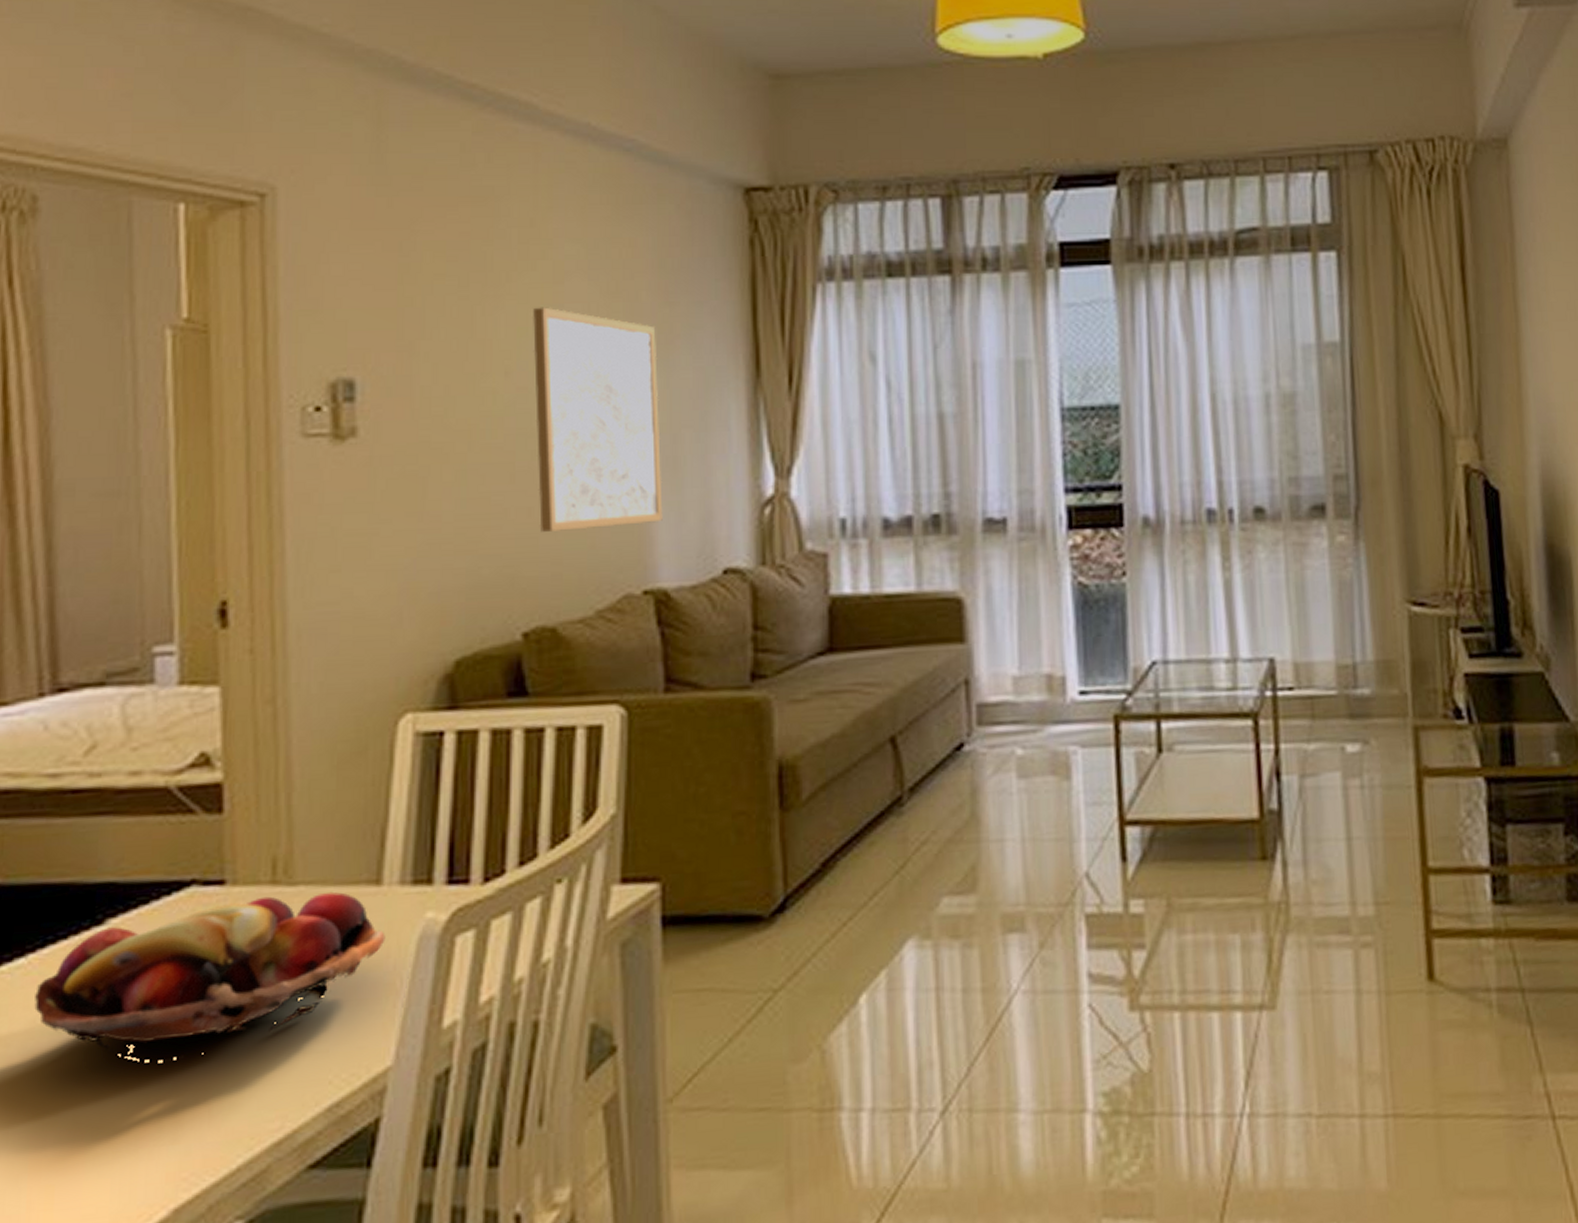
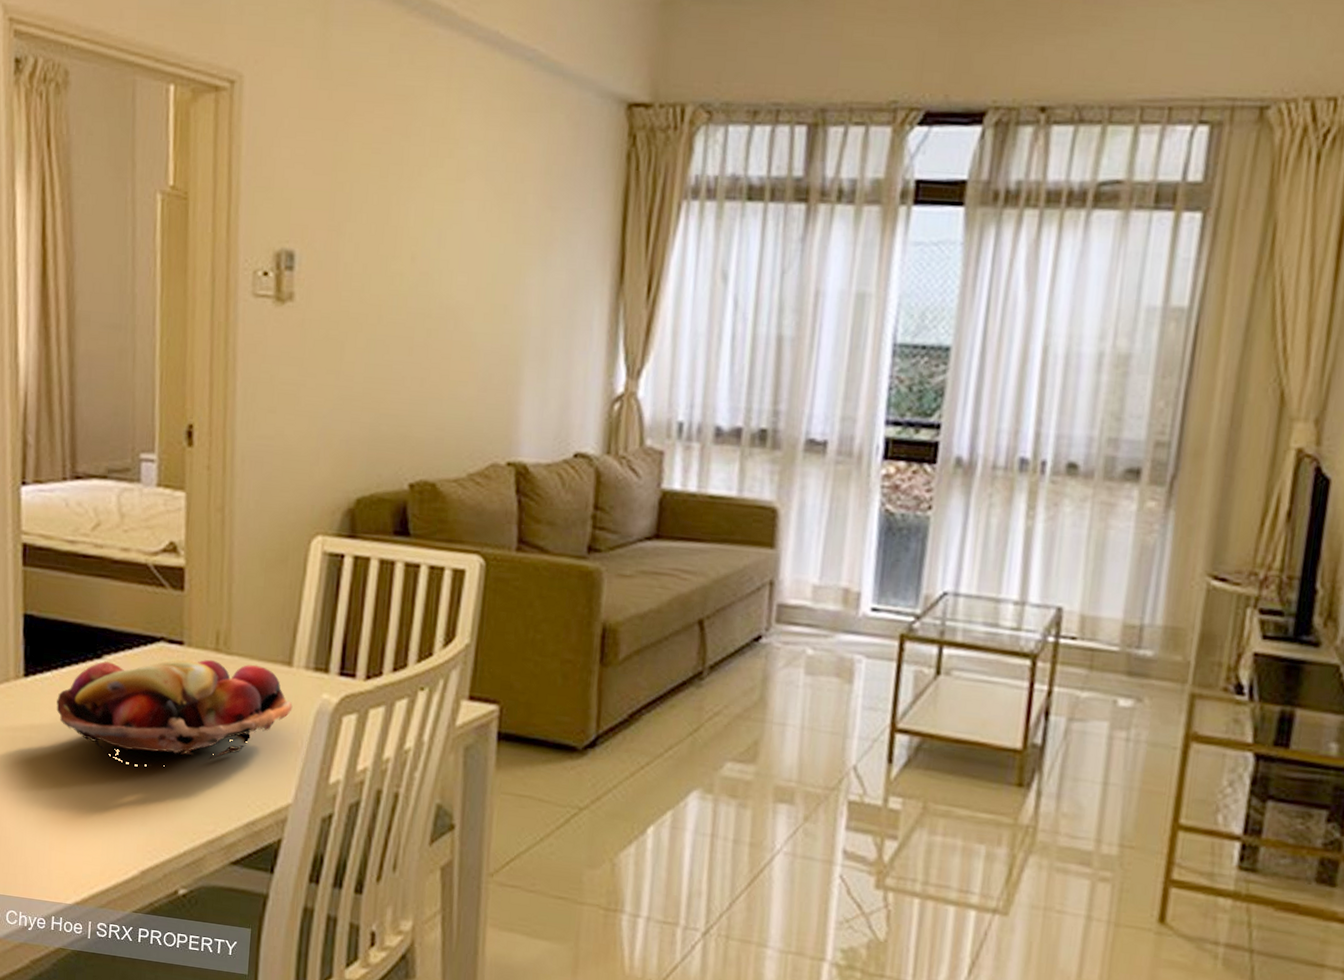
wall art: present [533,307,663,532] -> none [429,201,538,405]

